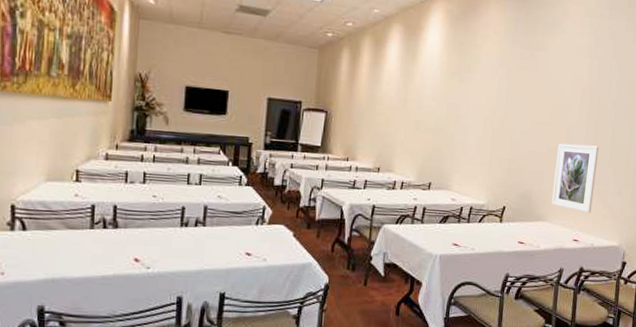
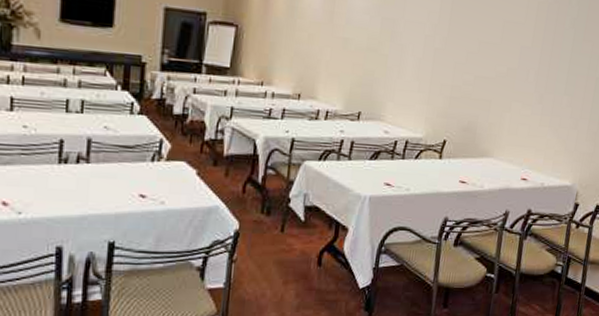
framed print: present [551,143,599,214] -> none [498,67,555,149]

